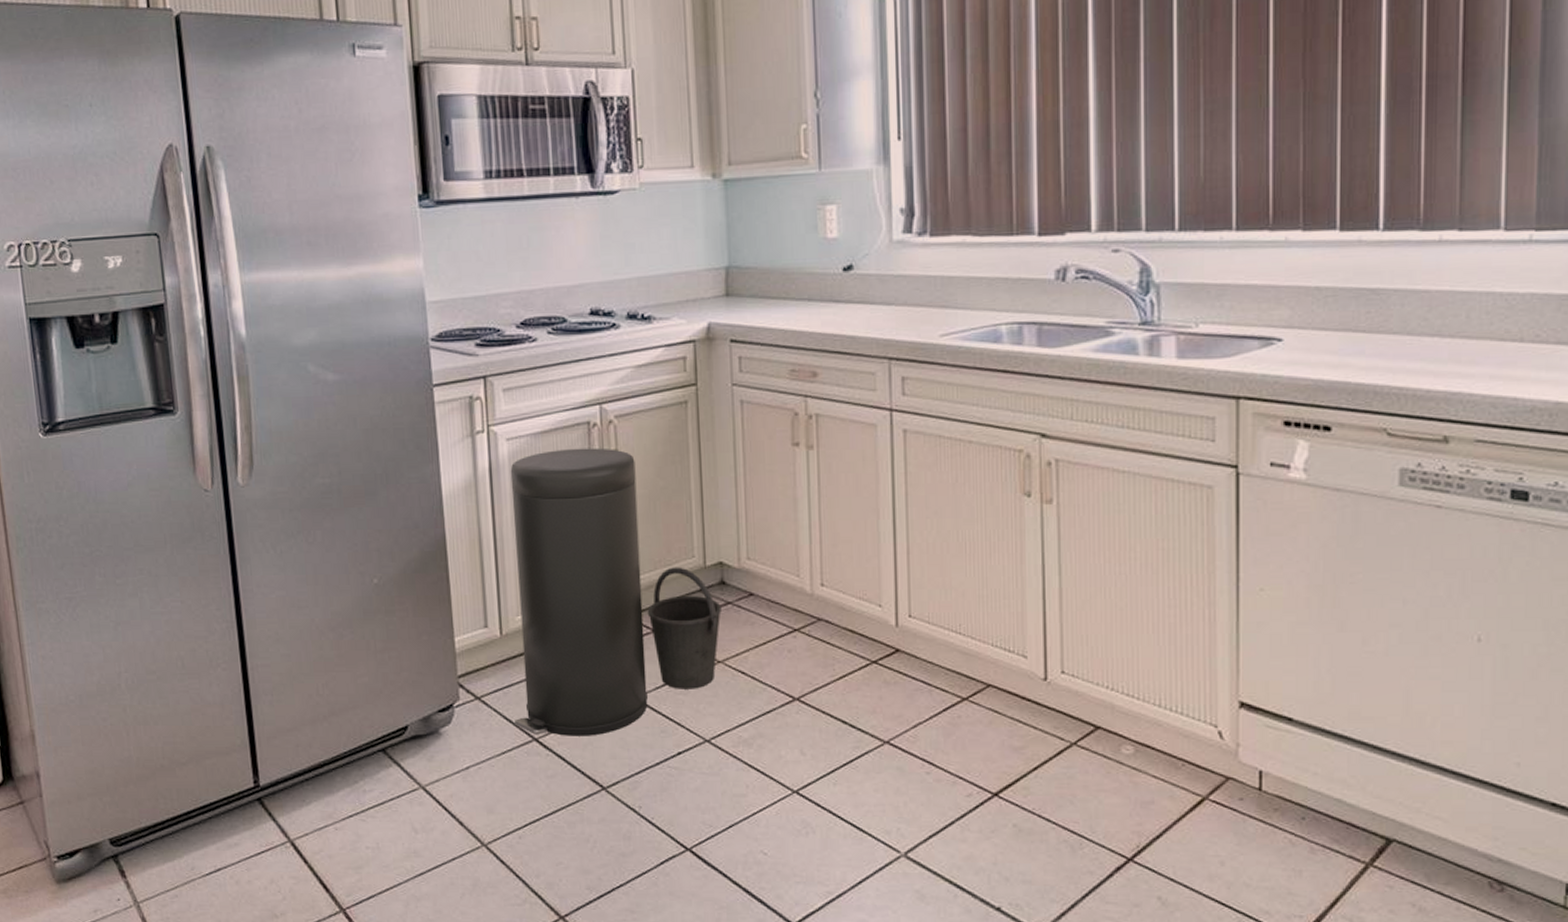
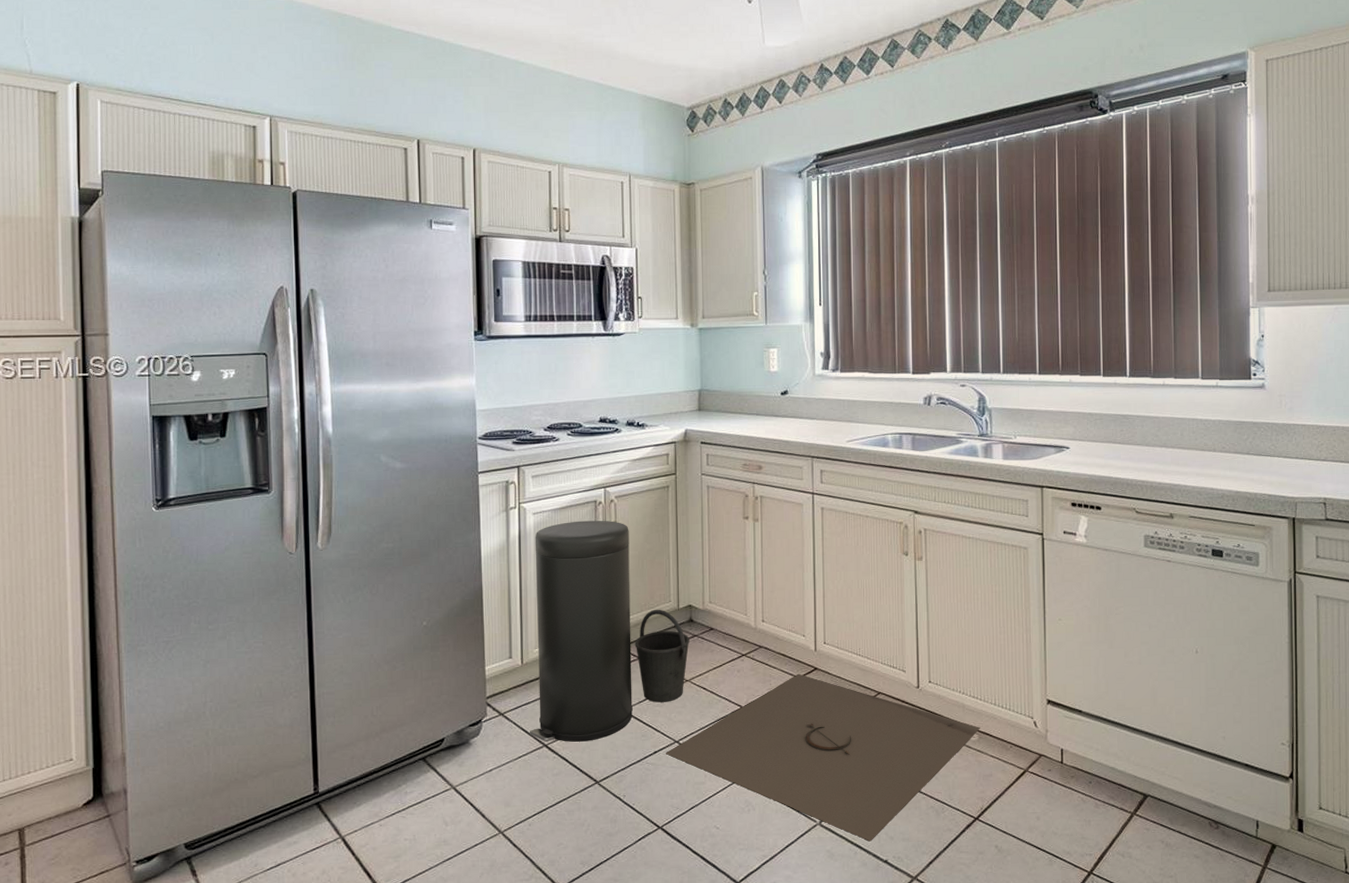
floor mat: none [693,656,1138,882] -> present [666,673,981,842]

